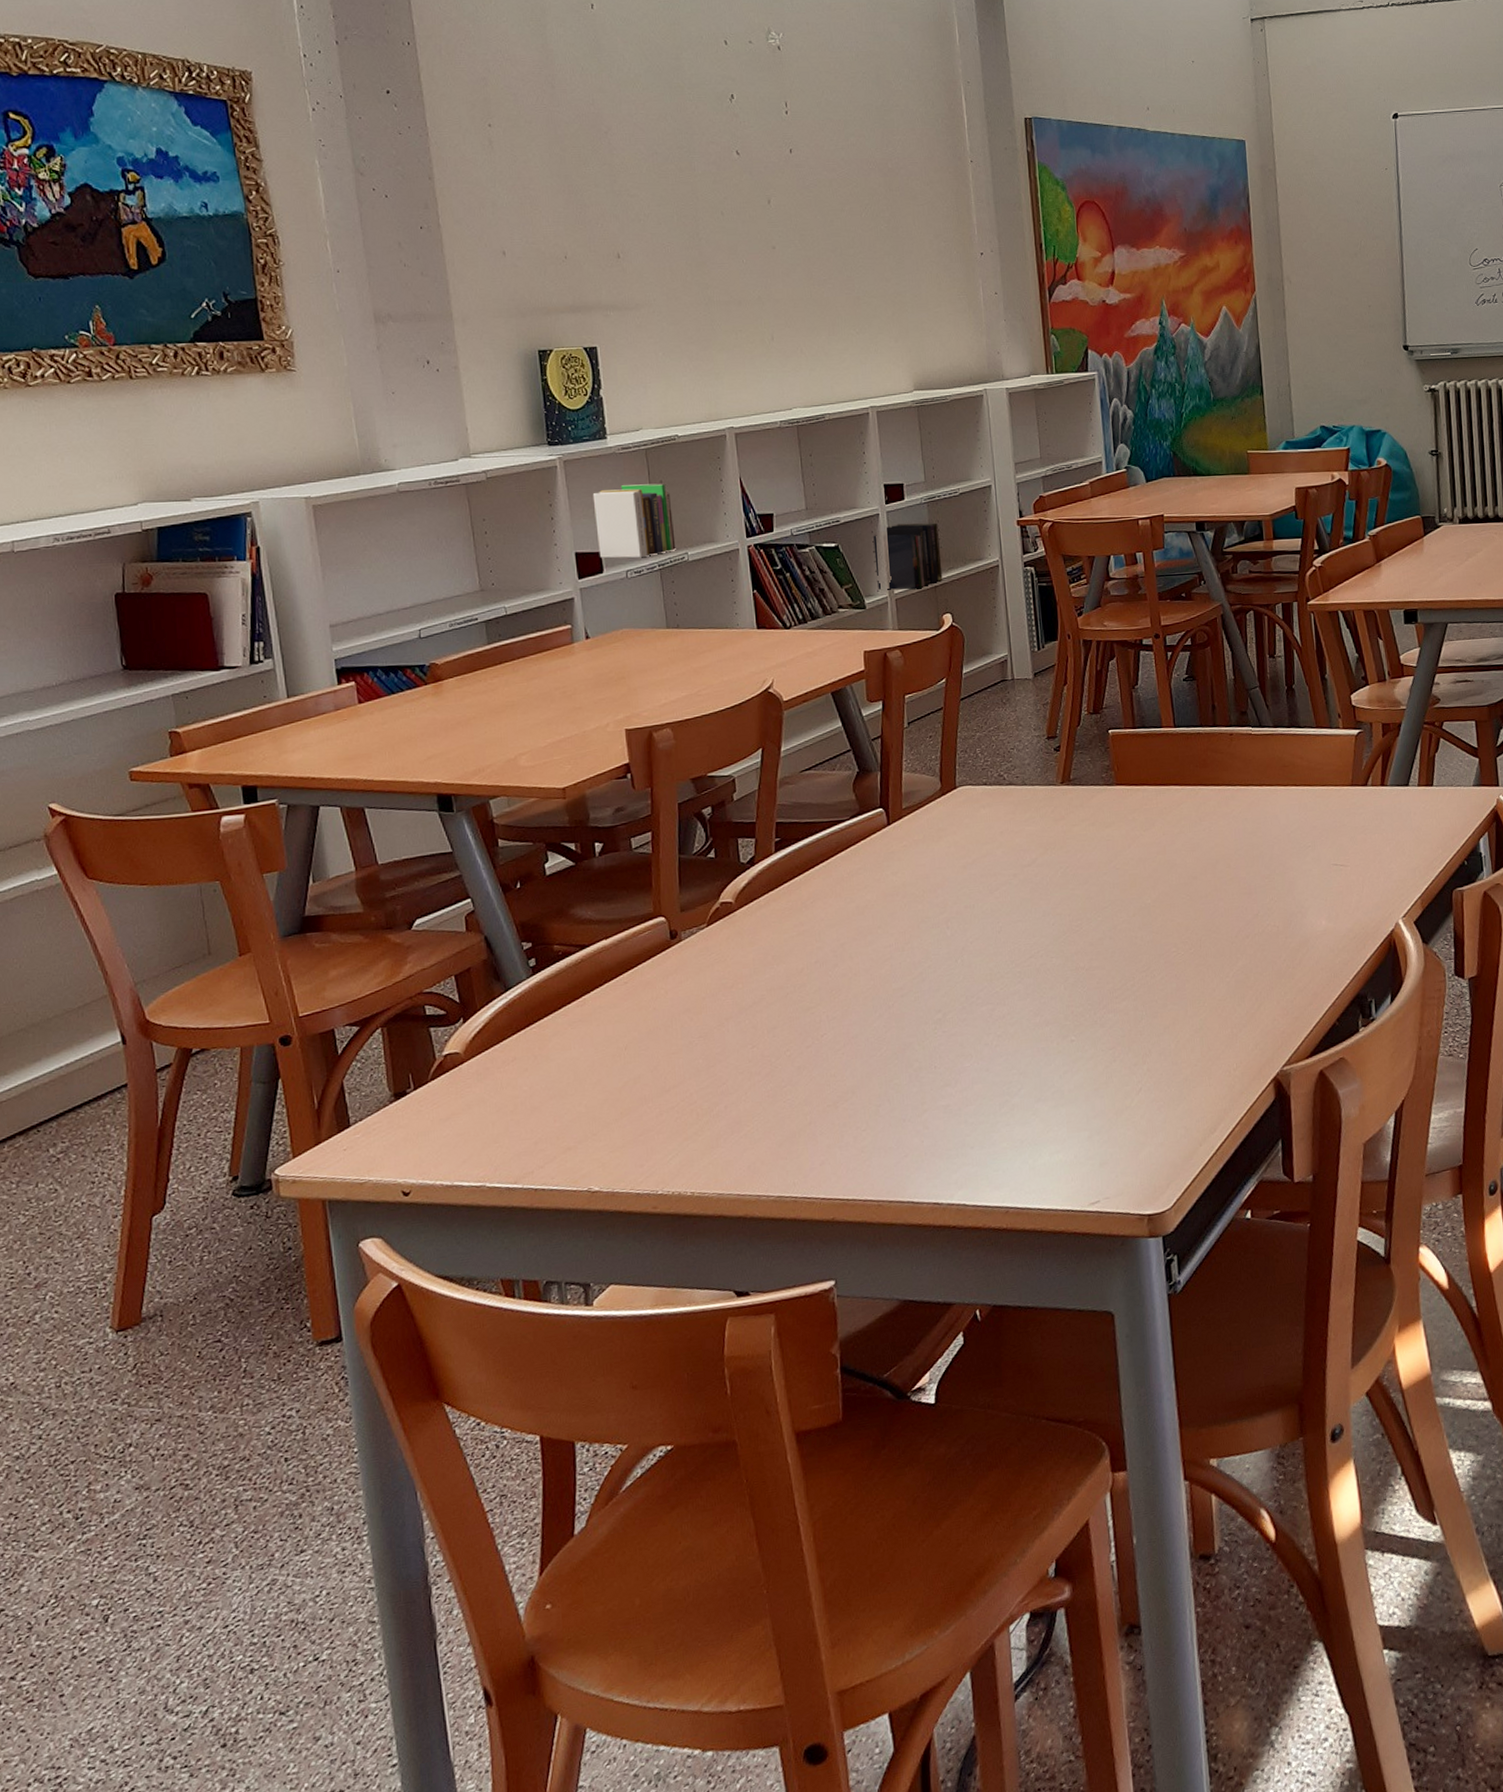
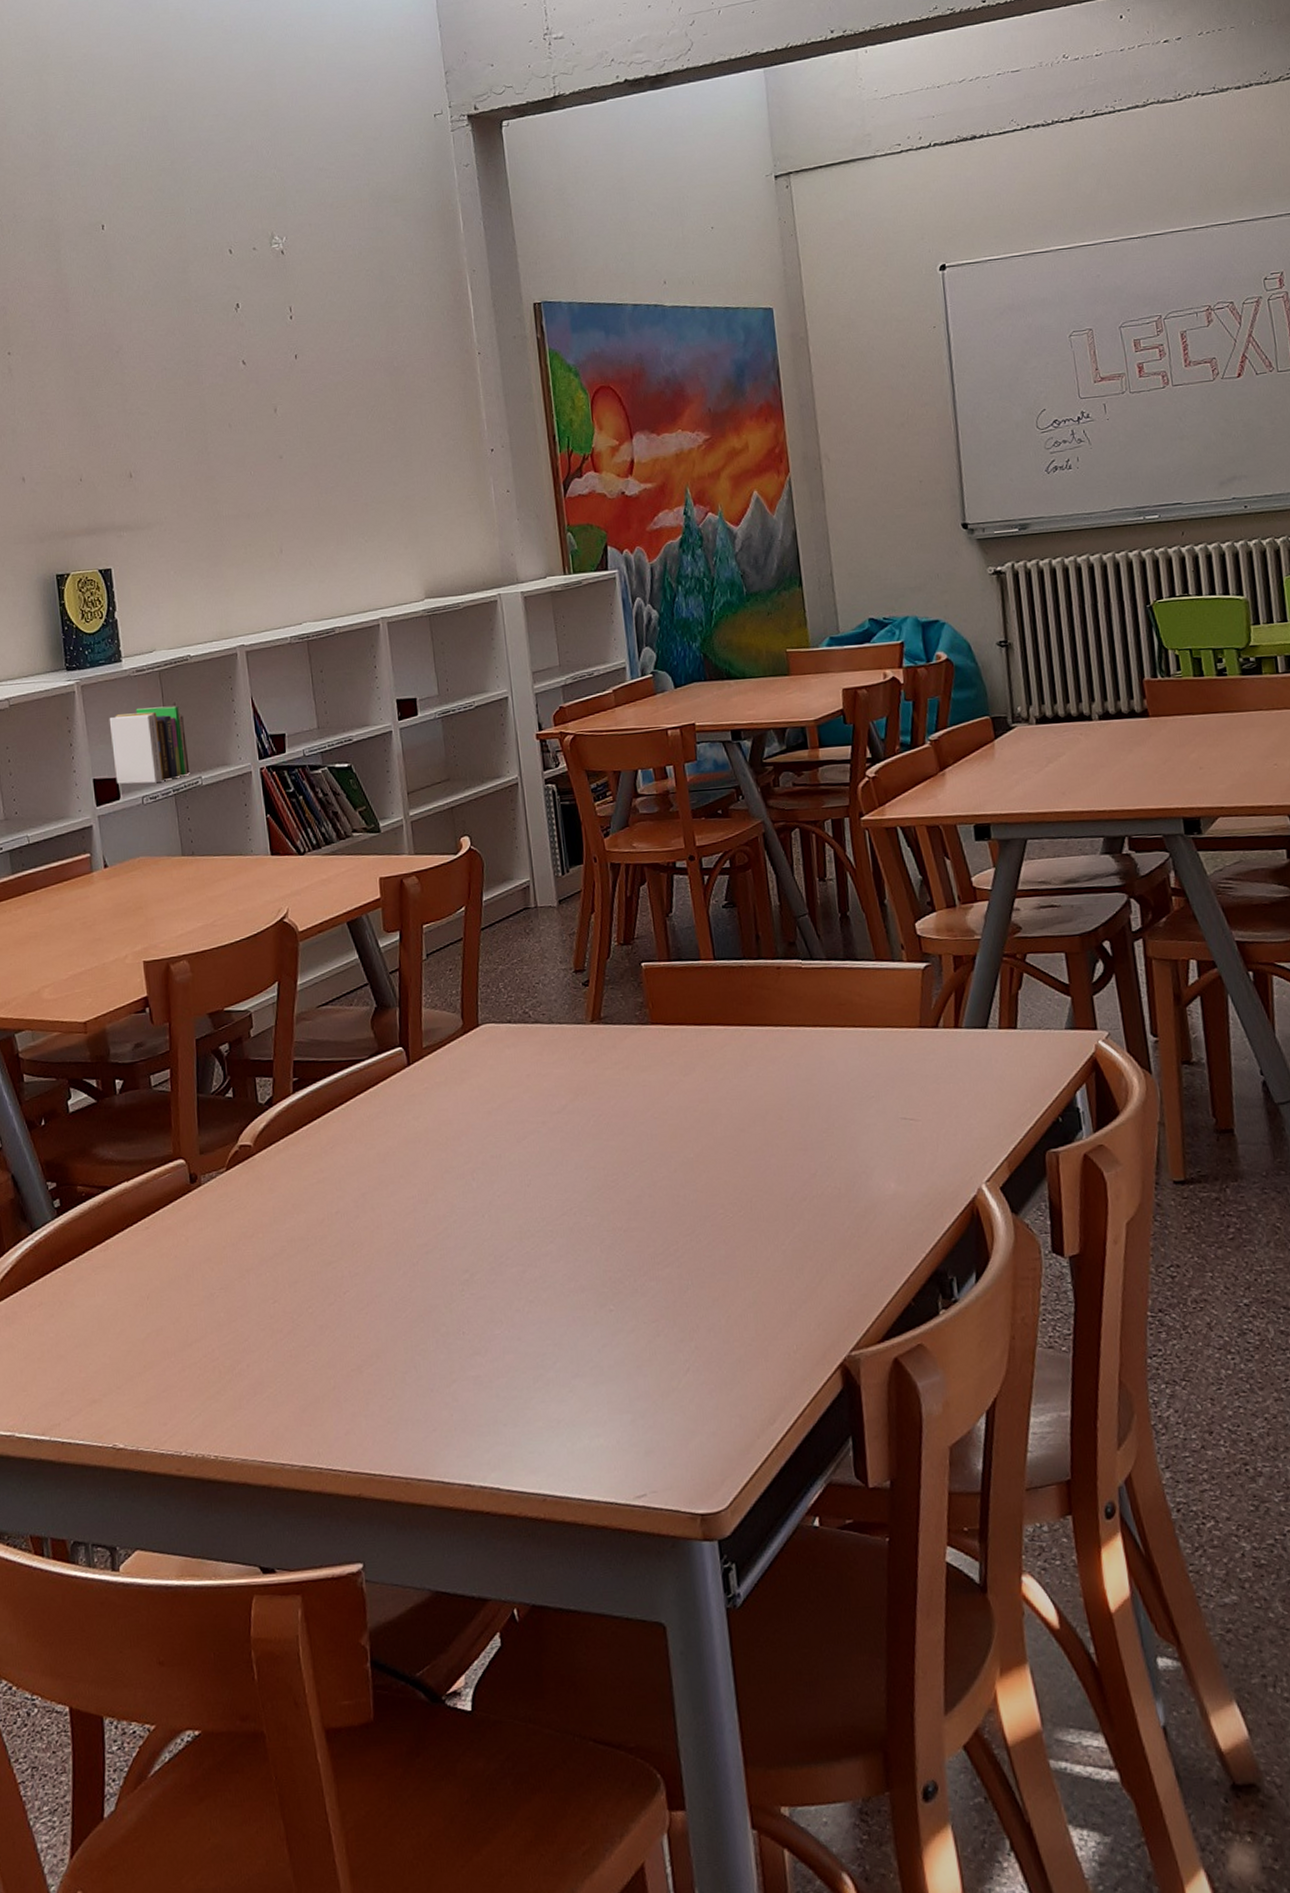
books: present [873,522,943,590] -> none [386,739,460,813]

